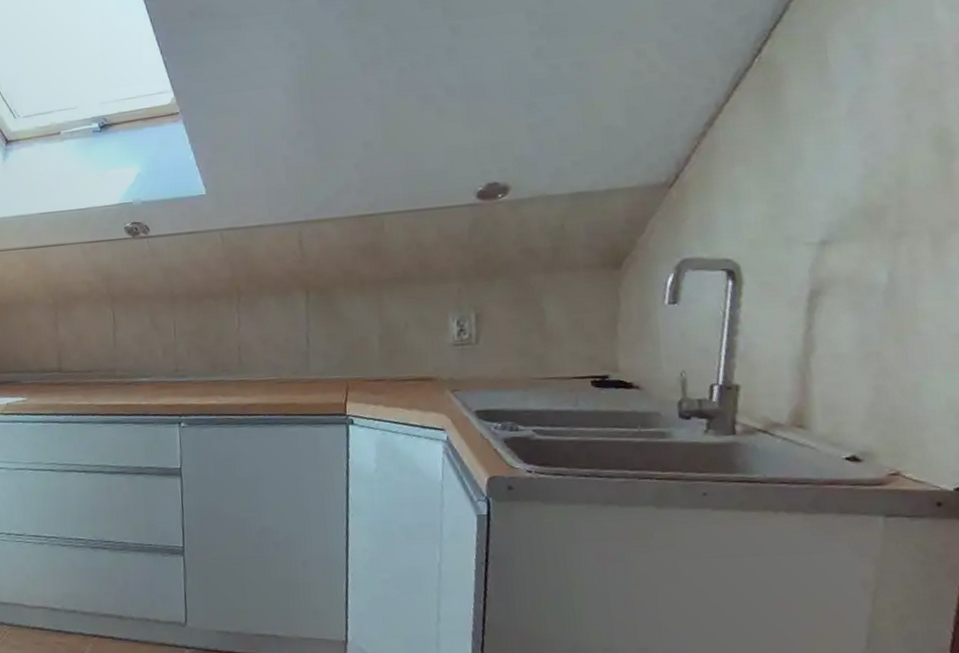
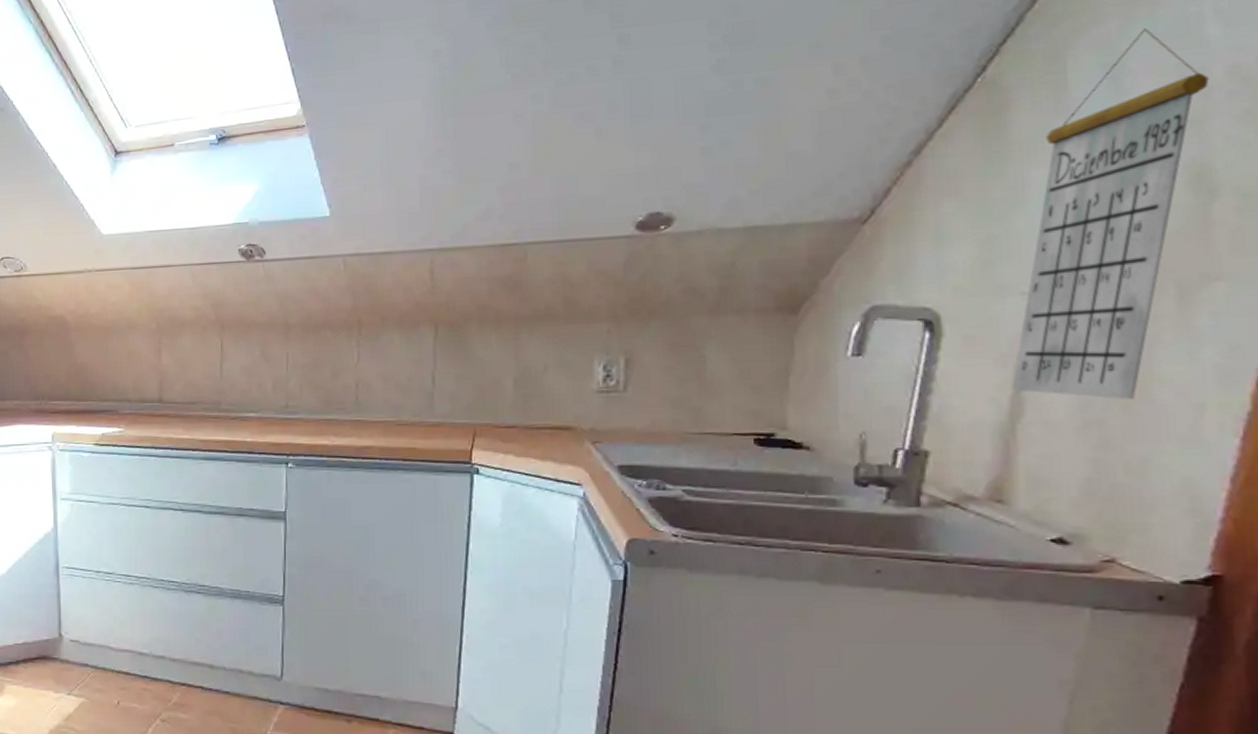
calendar: none [803,14,942,333] -> present [1012,28,1209,399]

